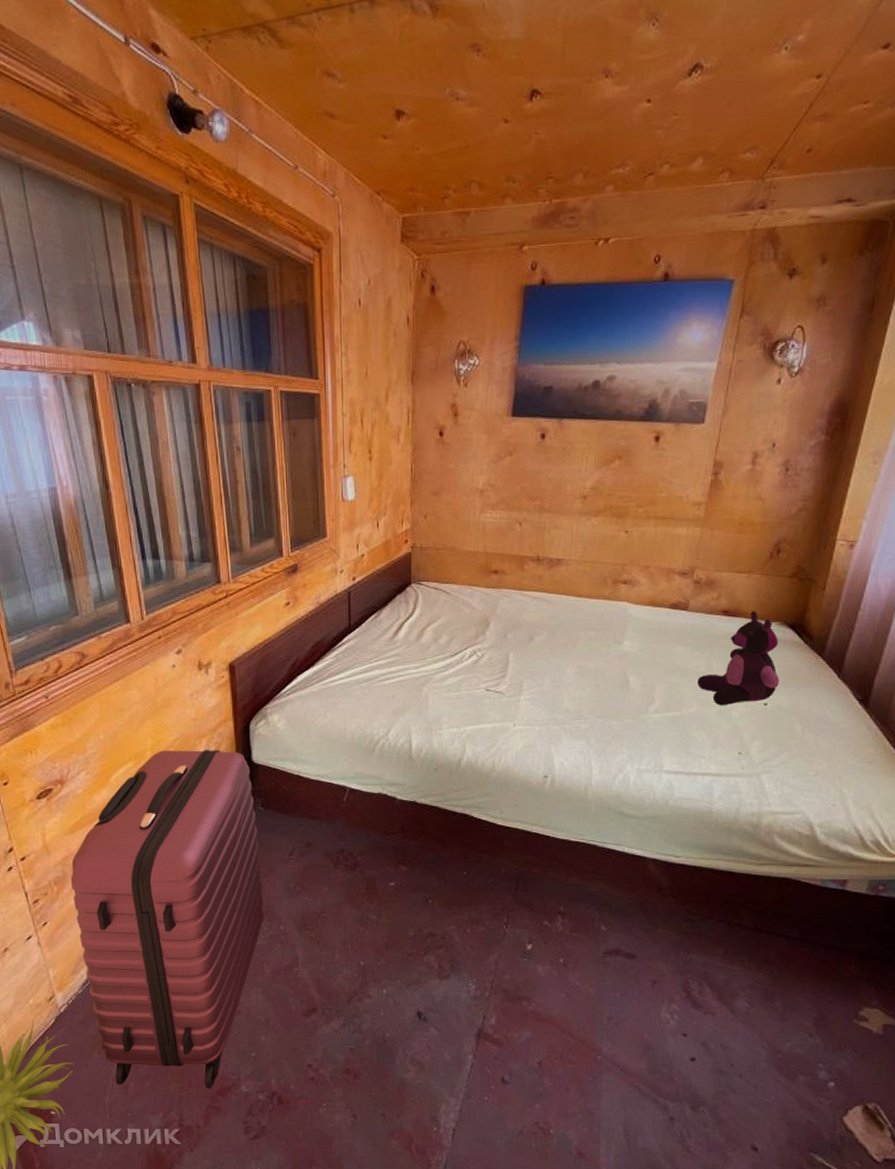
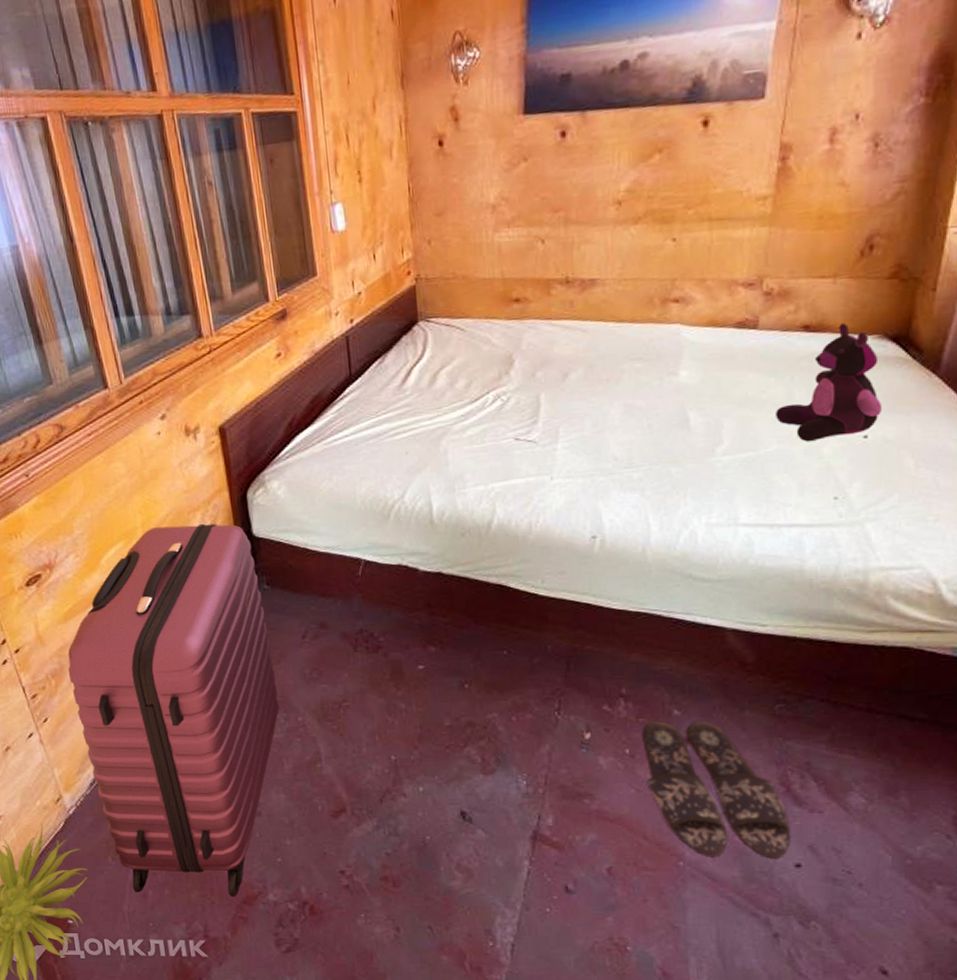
slippers: none [575,935,689,1053] -> present [643,721,791,859]

